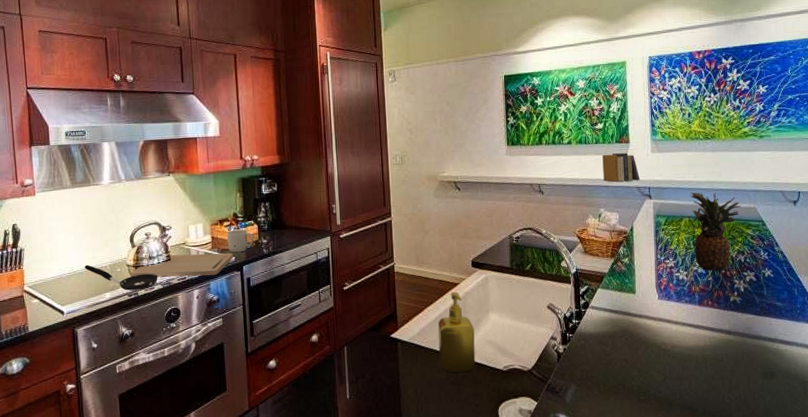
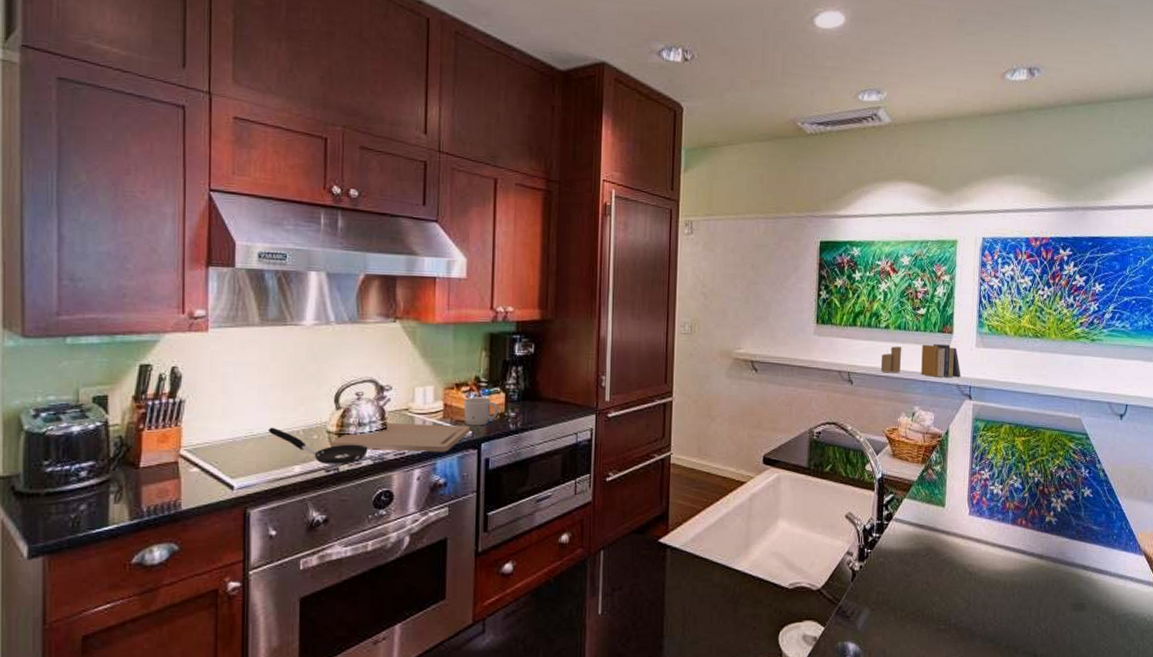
soap dispenser: present [437,291,476,373] -> none [715,492,759,588]
candle: none [566,155,585,182] -> present [880,343,902,373]
fruit: present [690,192,741,271] -> none [1012,396,1066,487]

